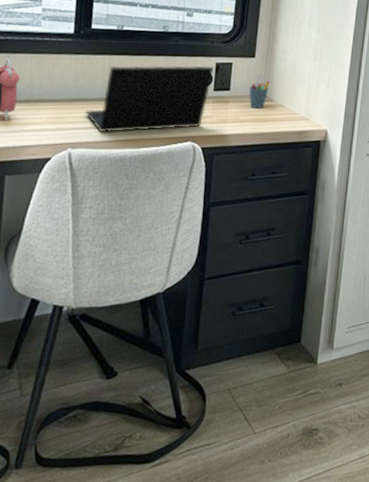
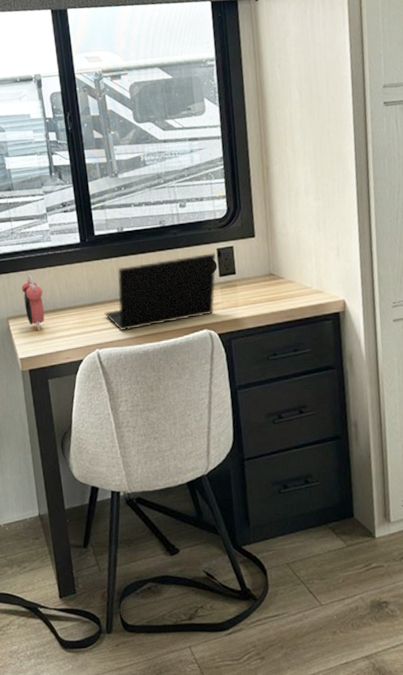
pen holder: present [249,75,270,109] -> none [254,254,276,289]

